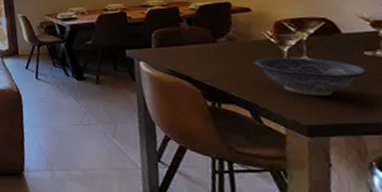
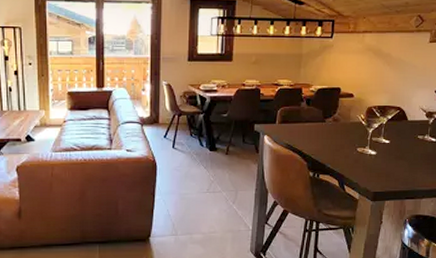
decorative bowl: present [253,56,368,96] -> none [347,137,417,169]

